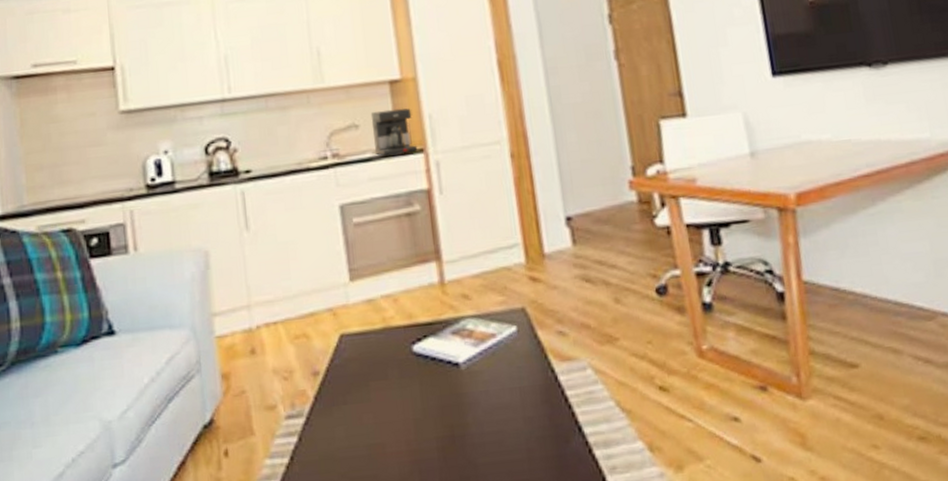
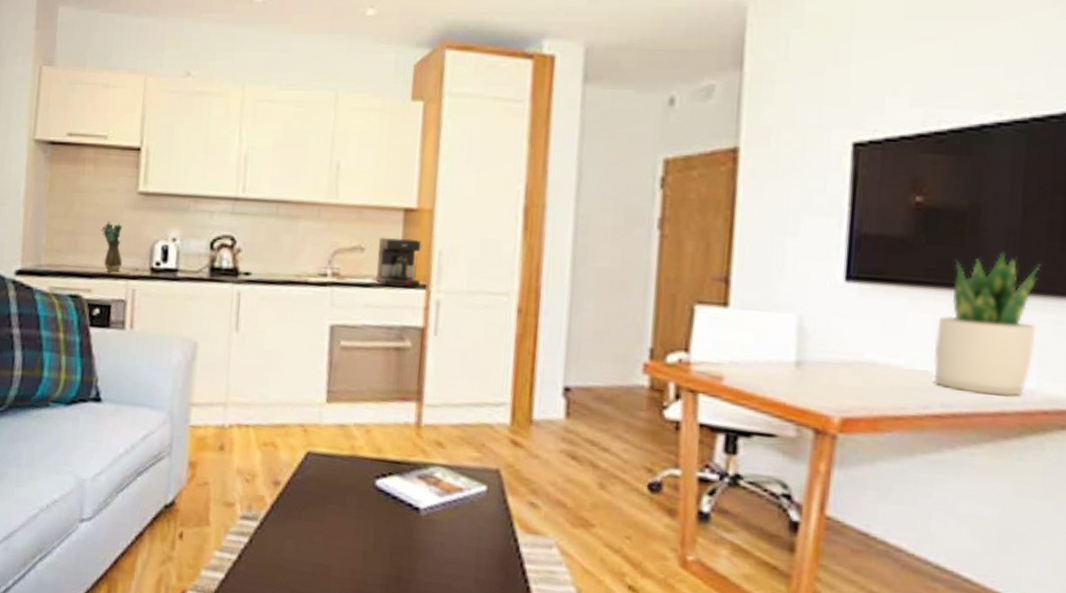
vase: none [85,146,114,200] -> present [101,222,123,274]
planter: none [848,30,924,151] -> present [934,251,1041,397]

